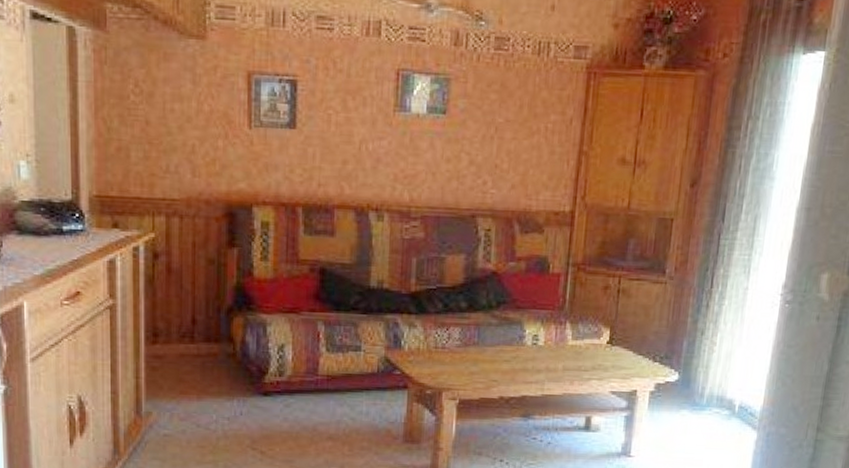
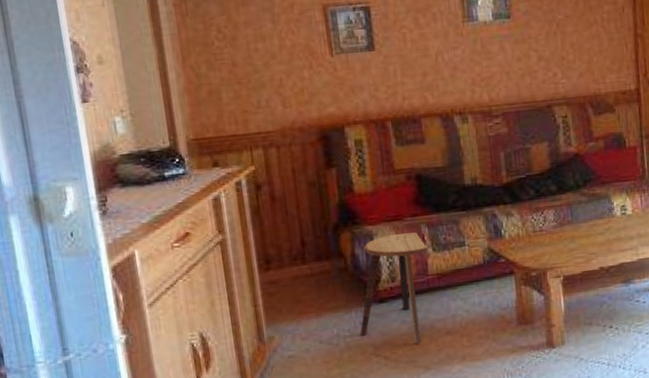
stool: none [239,327,321,444] -> present [360,232,428,344]

